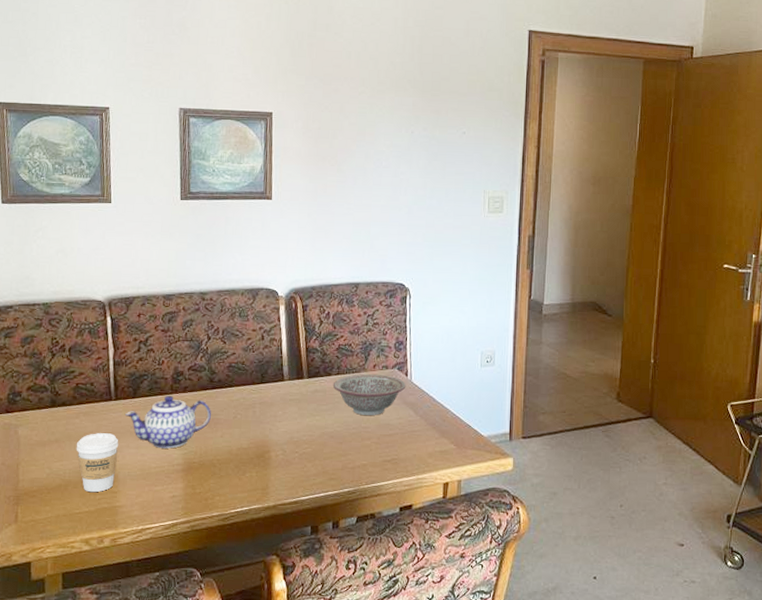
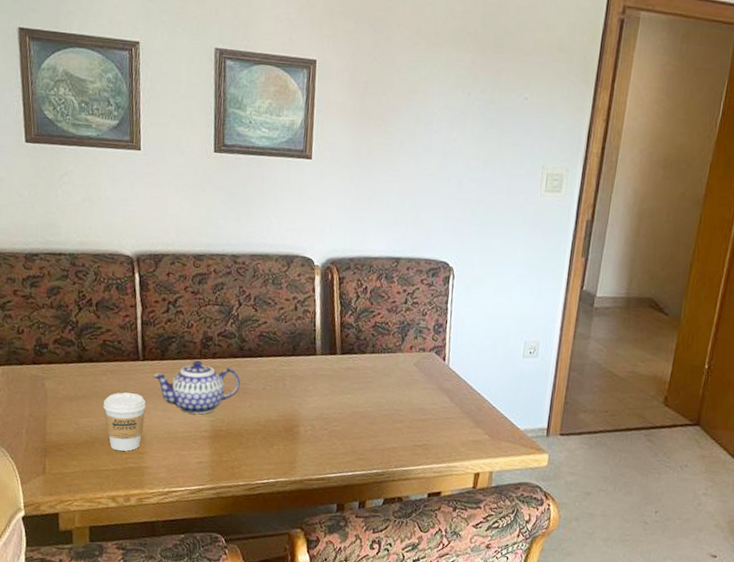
decorative bowl: present [332,374,406,415] -> none [366,354,443,399]

